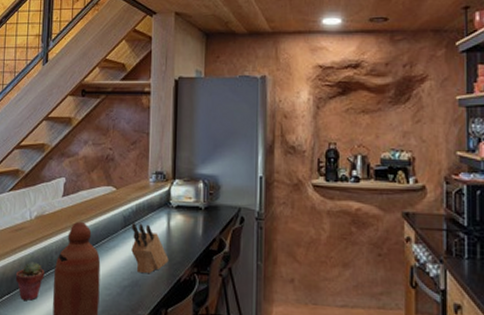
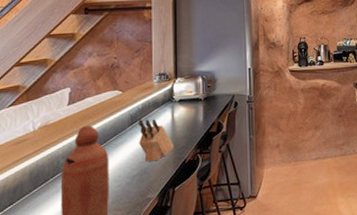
potted succulent: present [15,262,45,301] -> none [18,169,51,208]

